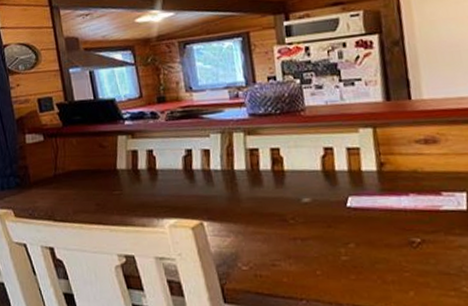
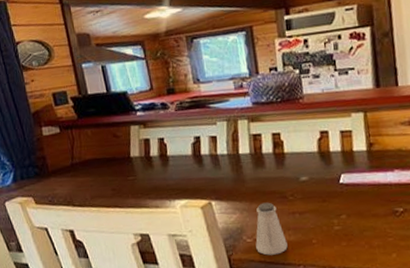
saltshaker: none [252,225,288,286] -> present [255,202,288,255]

